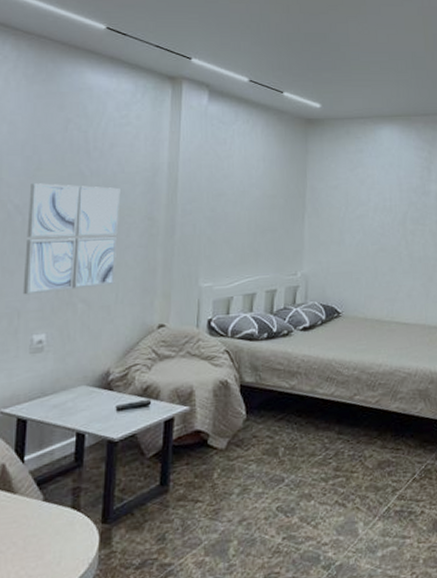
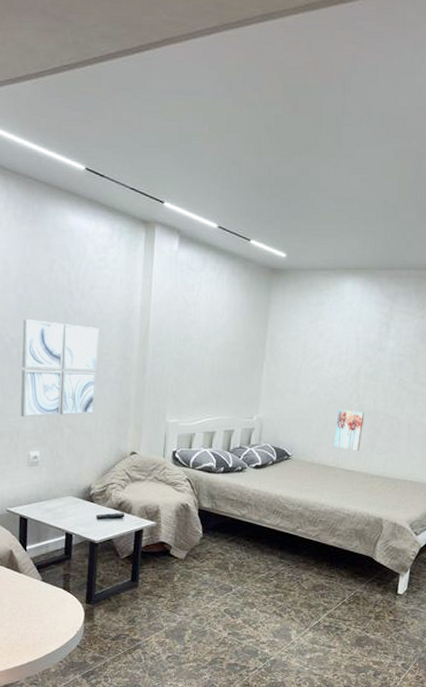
wall art: none [386,257,416,301] -> present [334,409,365,451]

